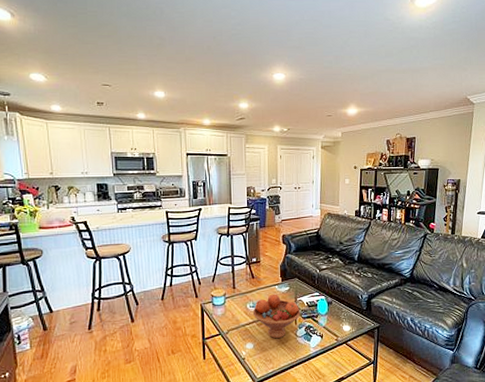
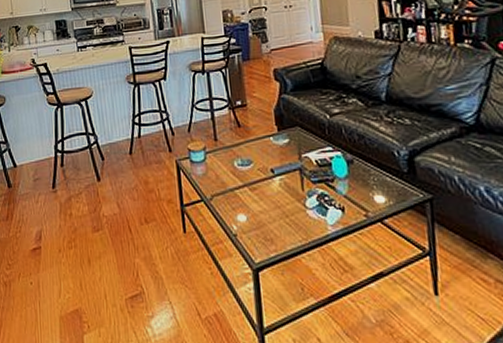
fruit bowl: present [252,294,301,339] -> none [242,148,309,210]

